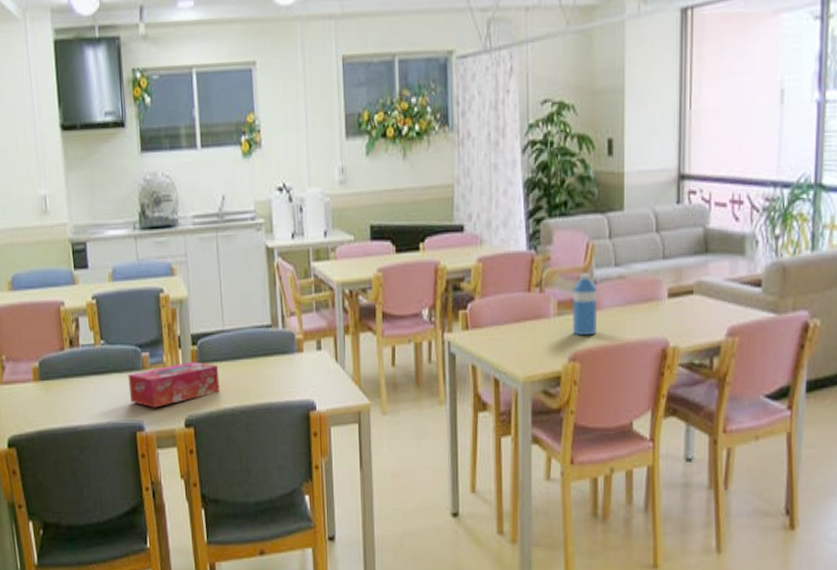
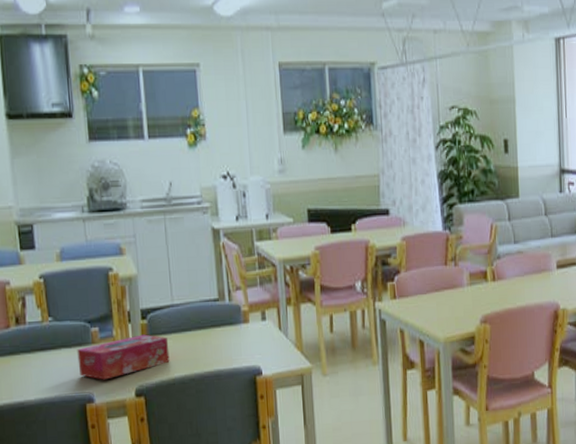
water bottle: present [571,272,598,336] -> none [481,249,502,302]

